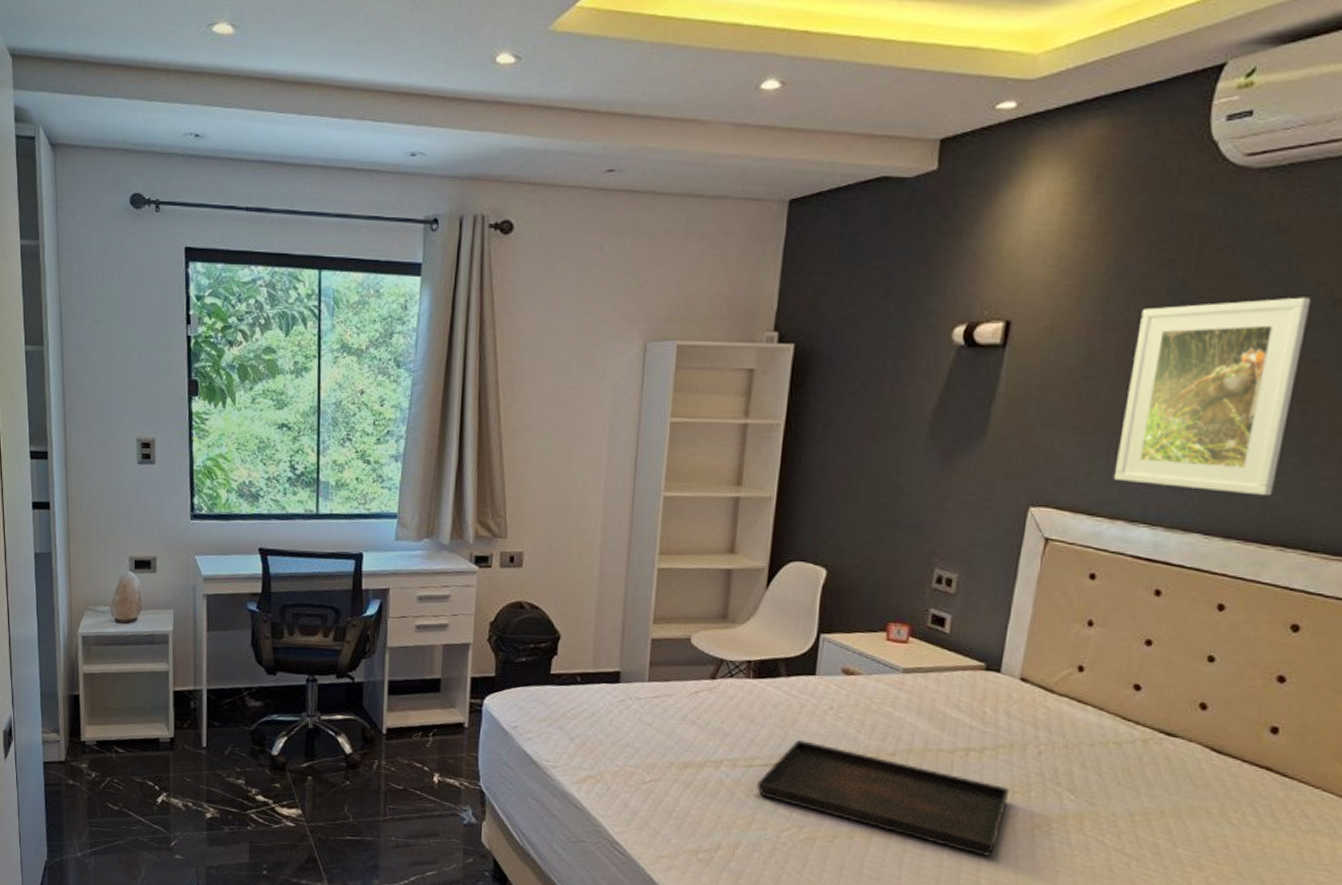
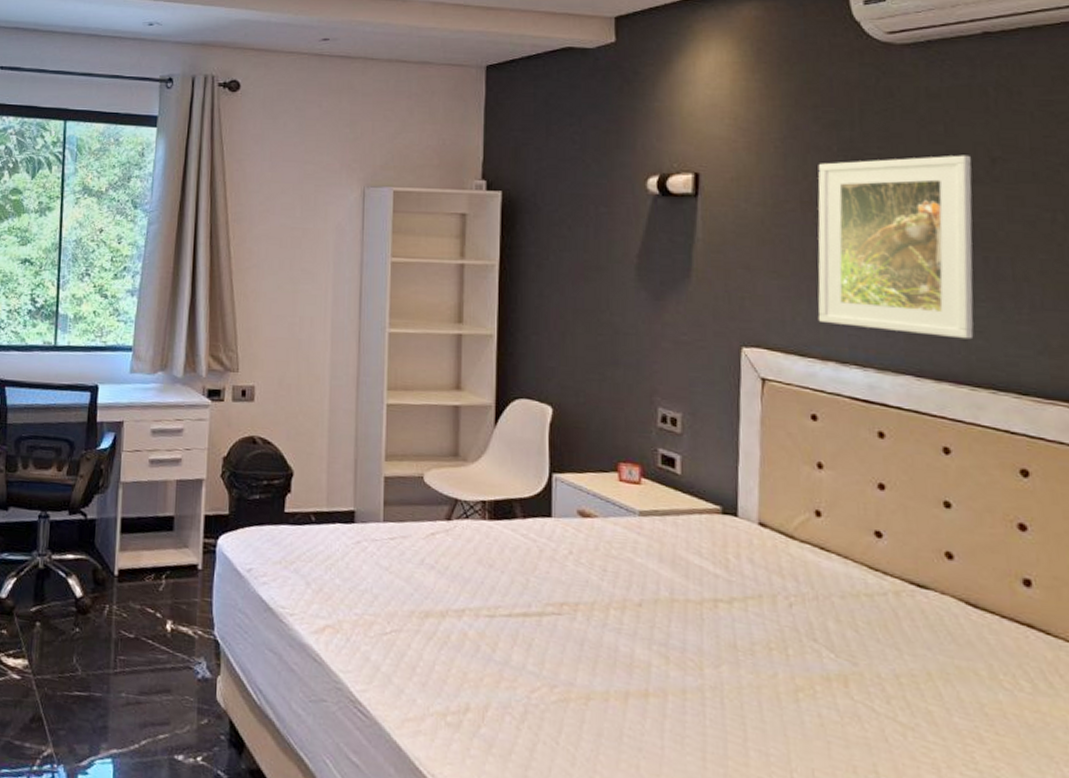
serving tray: present [756,739,1010,857] -> none [502,586,766,724]

